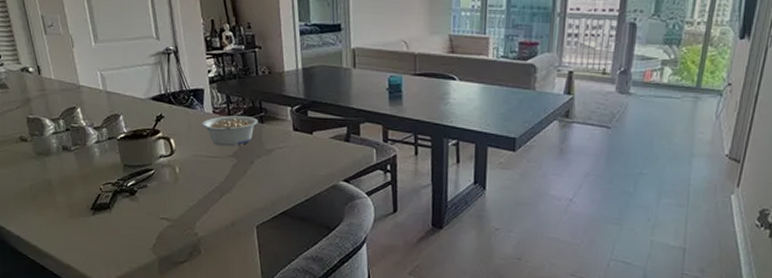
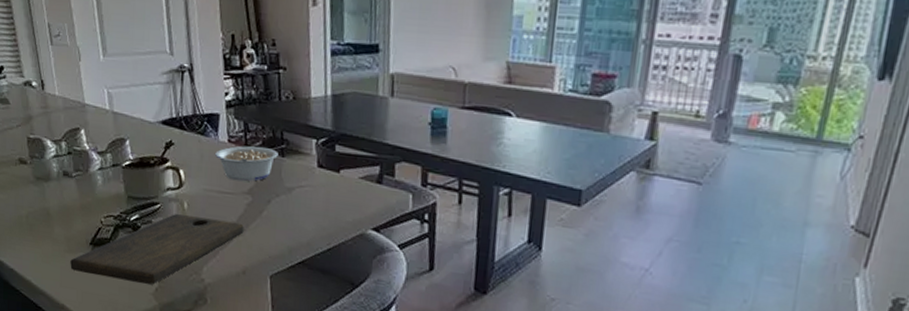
cutting board: none [73,177,231,241] -> present [70,213,244,285]

